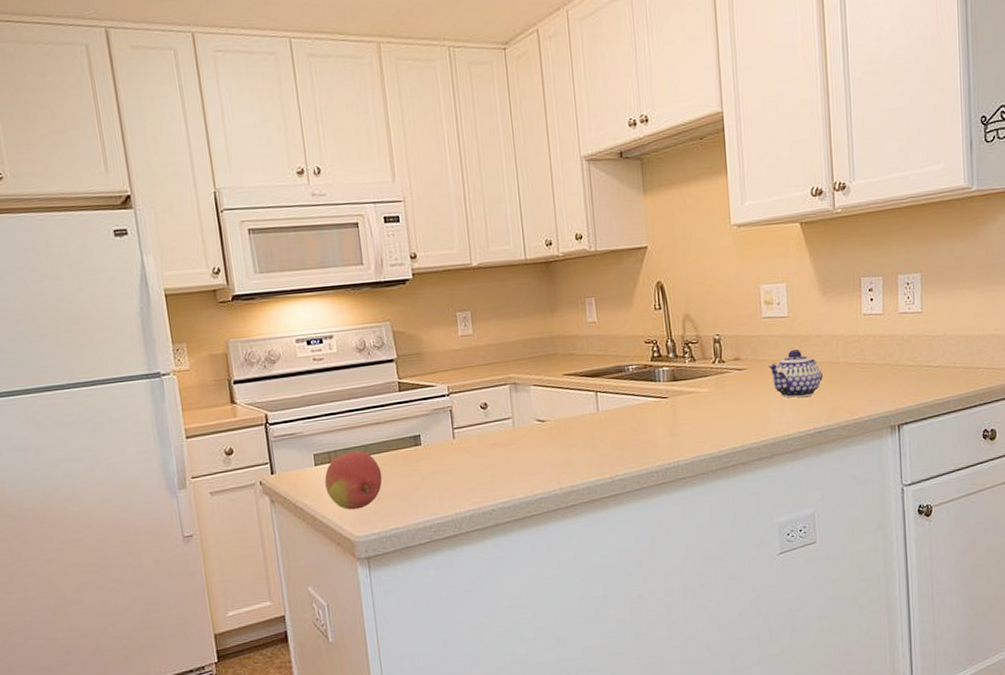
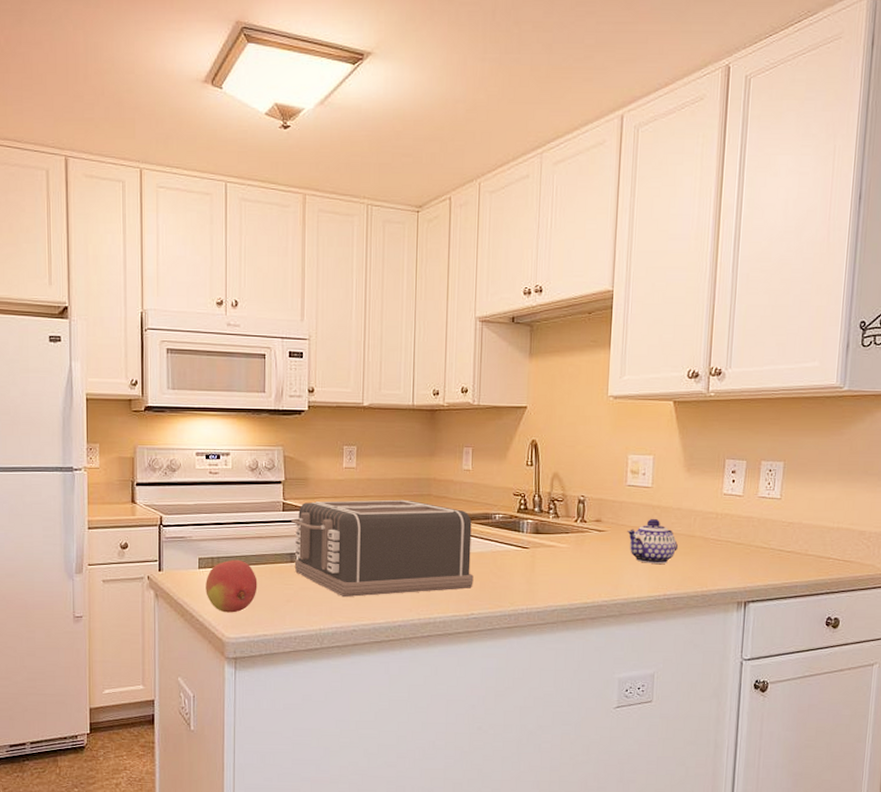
toaster: none [410,362,614,477] -> present [291,499,474,598]

